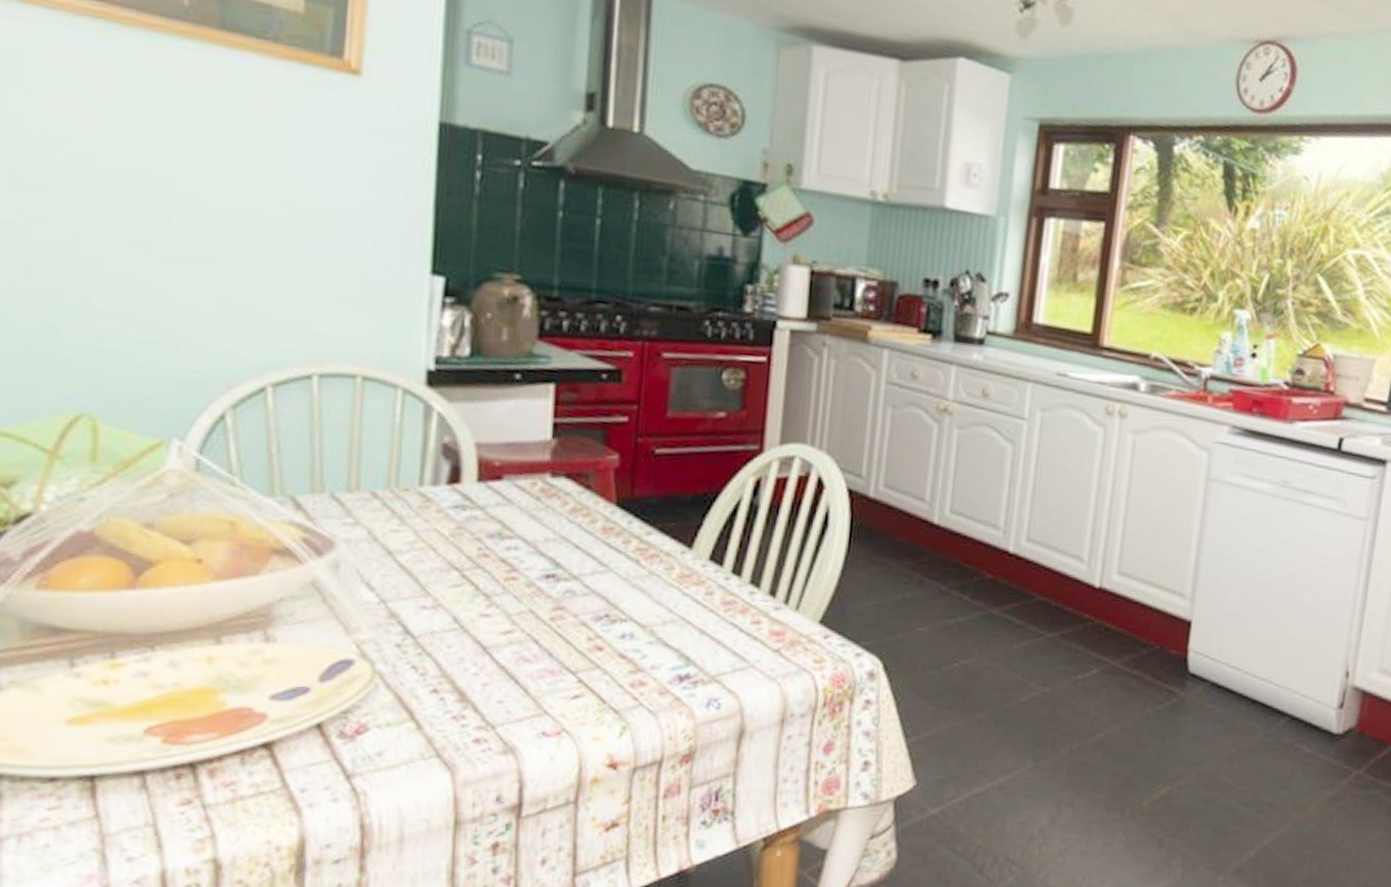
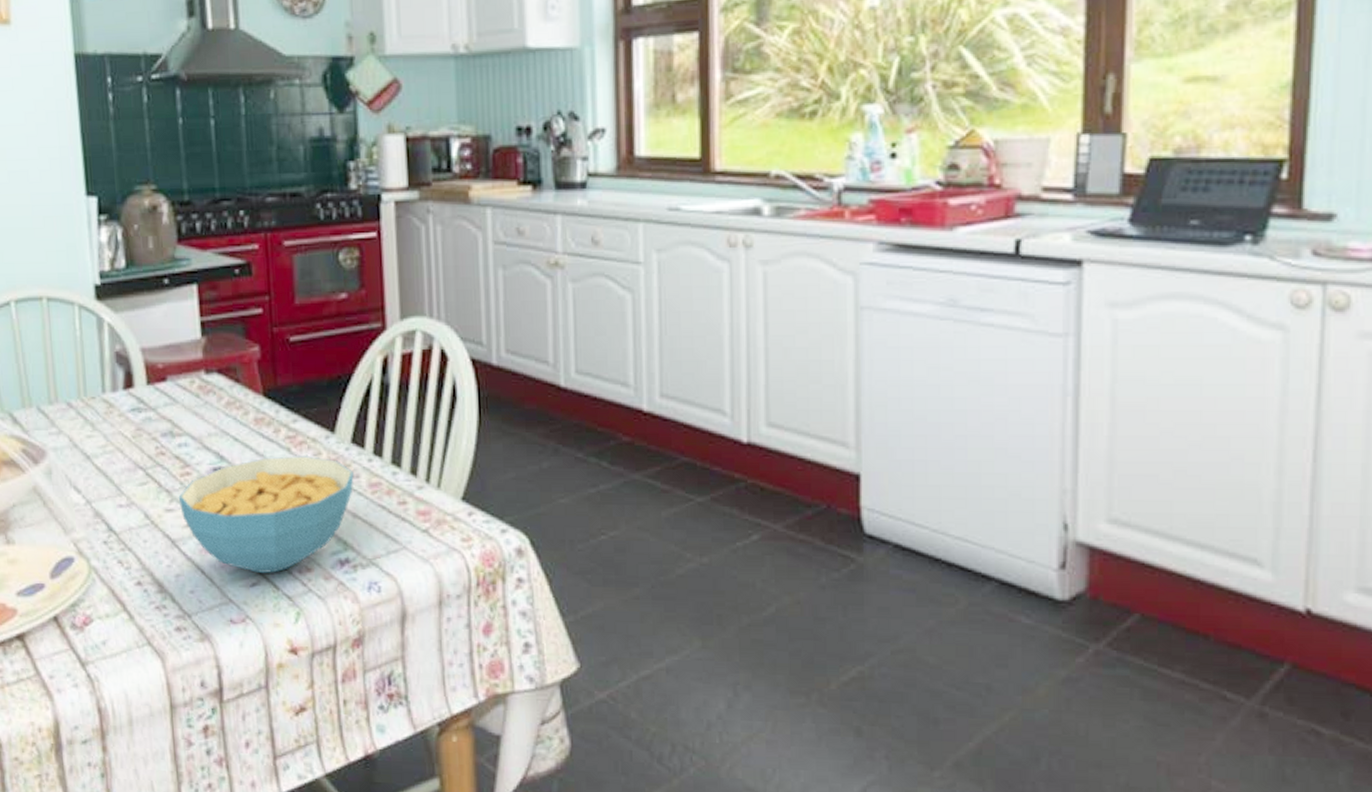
cereal bowl: none [498,568,708,686] -> present [178,456,354,573]

